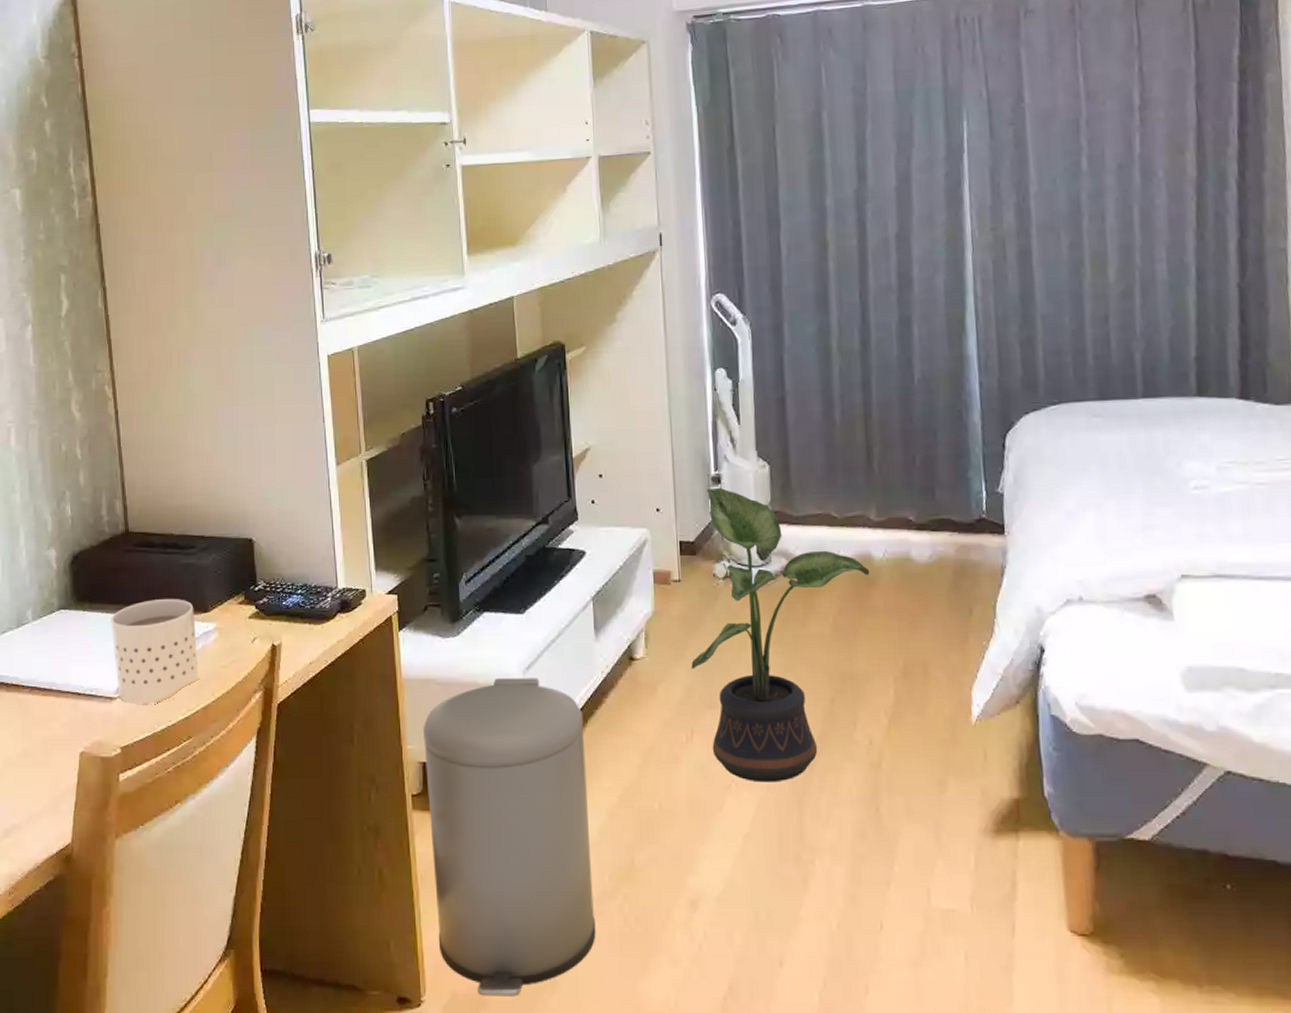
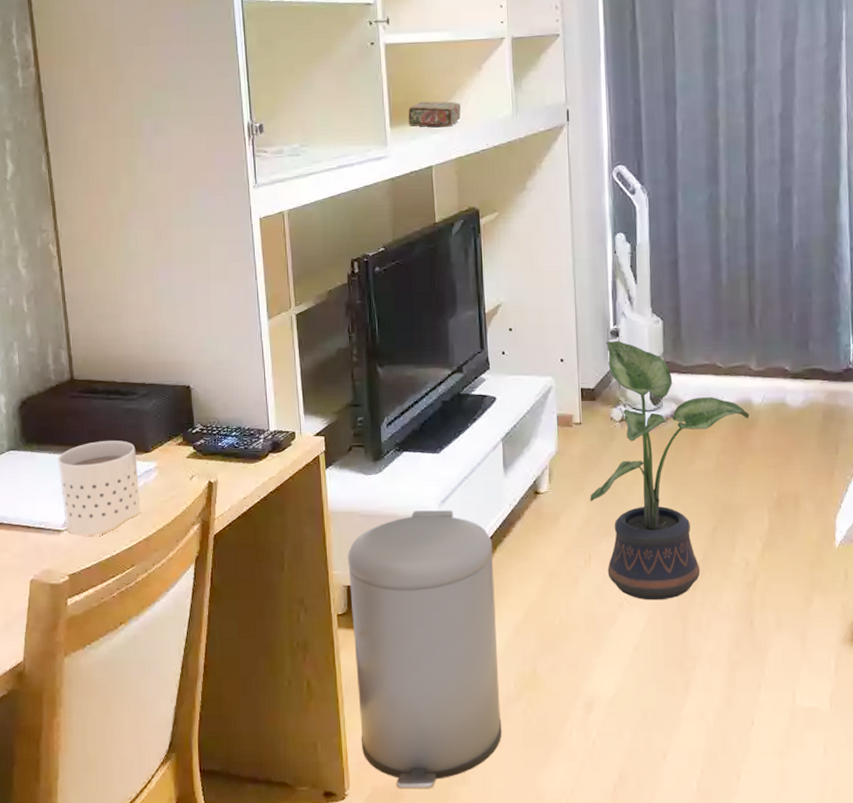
decorative box: none [486,226,544,255] -> present [407,101,461,128]

